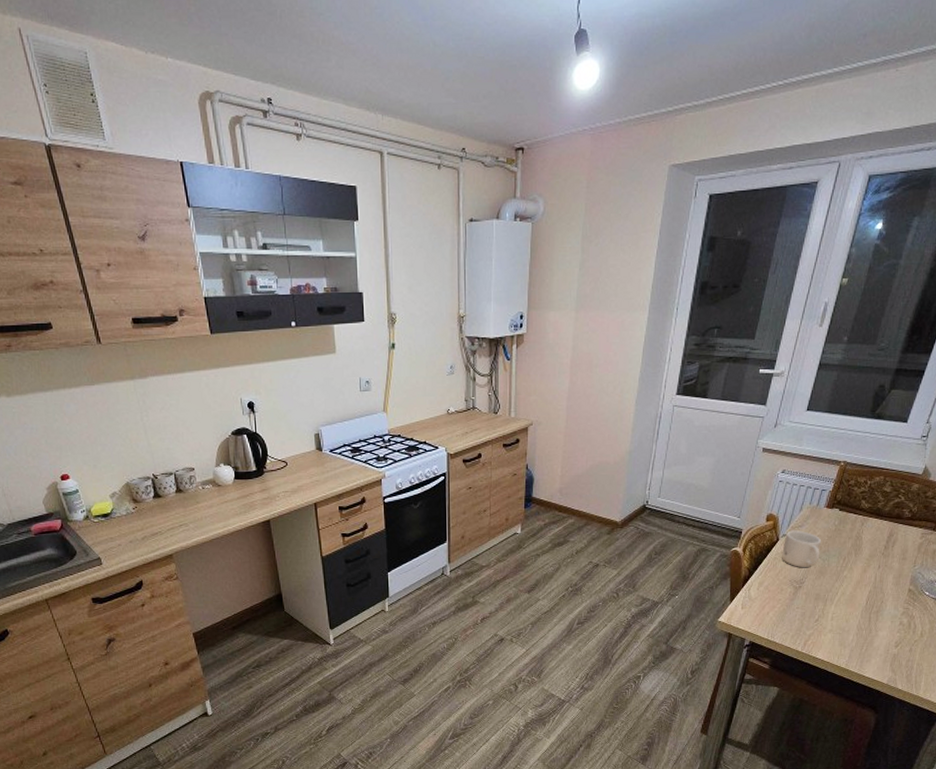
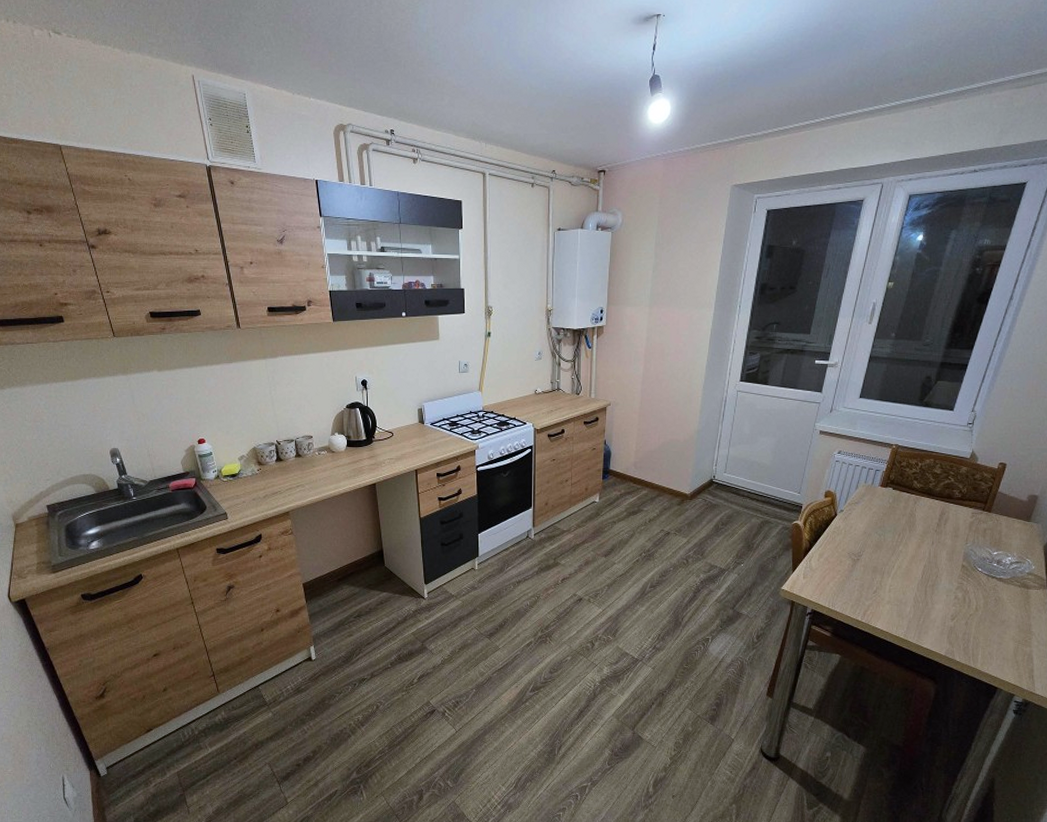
mug: present [782,530,822,568] -> none [840,506,878,542]

